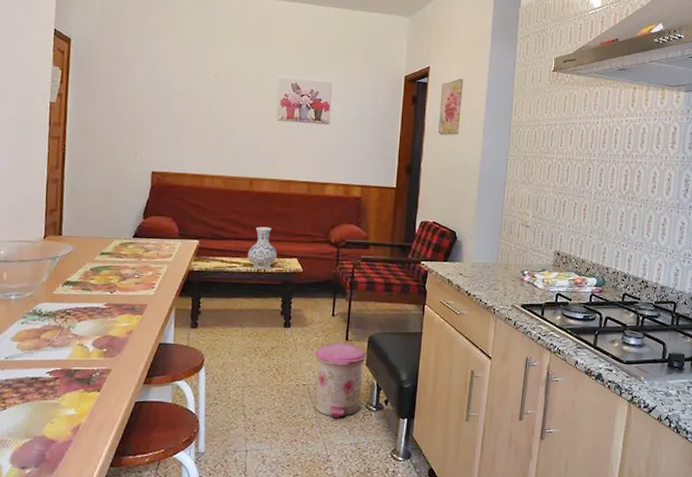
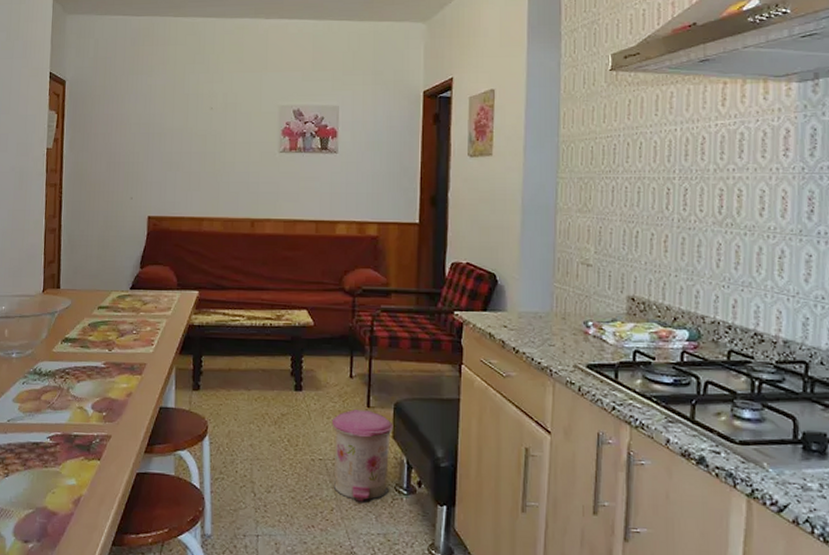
vase: present [247,226,277,270] -> none [251,274,284,324]

